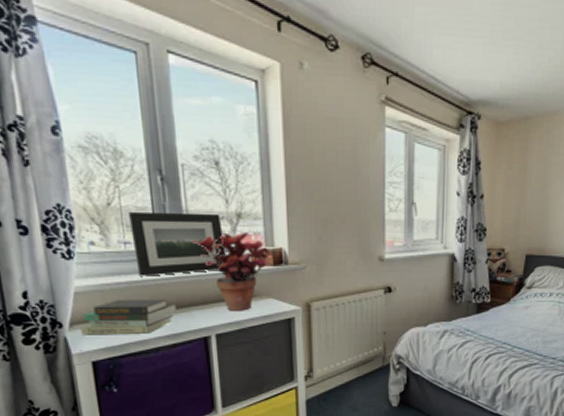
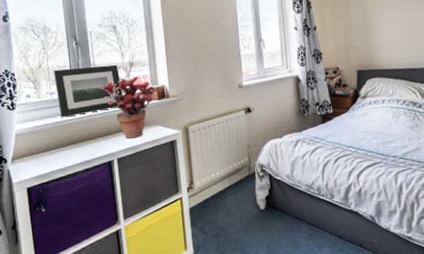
books: present [80,299,176,335] -> none [19,133,88,167]

